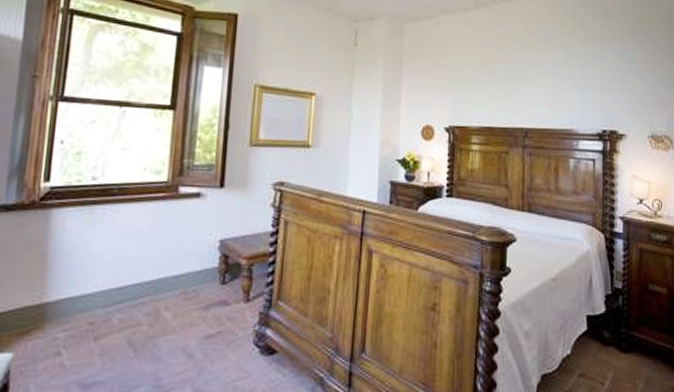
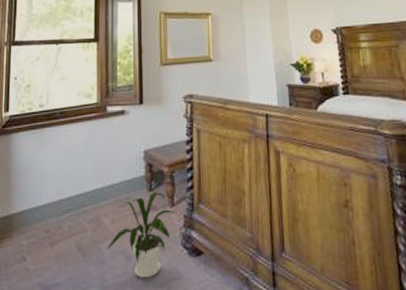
house plant: none [164,286,251,377] -> present [107,192,177,279]

